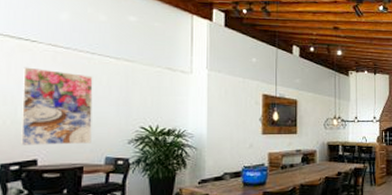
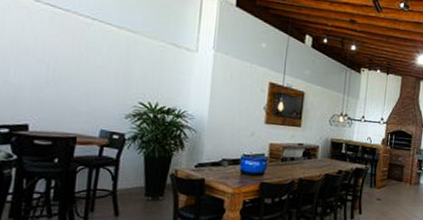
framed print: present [21,67,93,146] -> none [12,25,93,114]

